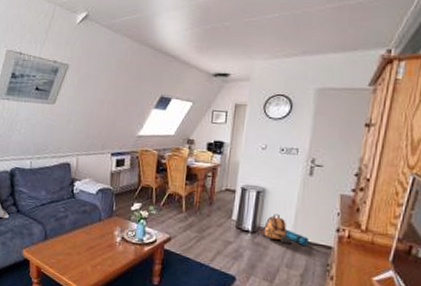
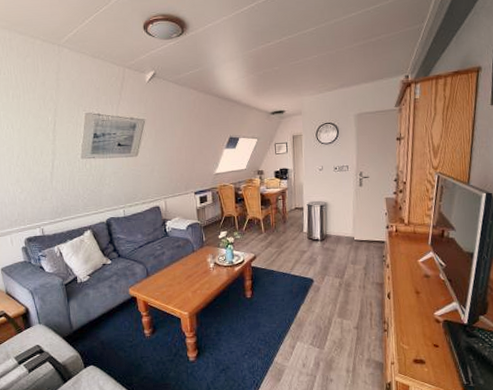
backpack: present [258,214,309,246] -> none [326,222,366,245]

